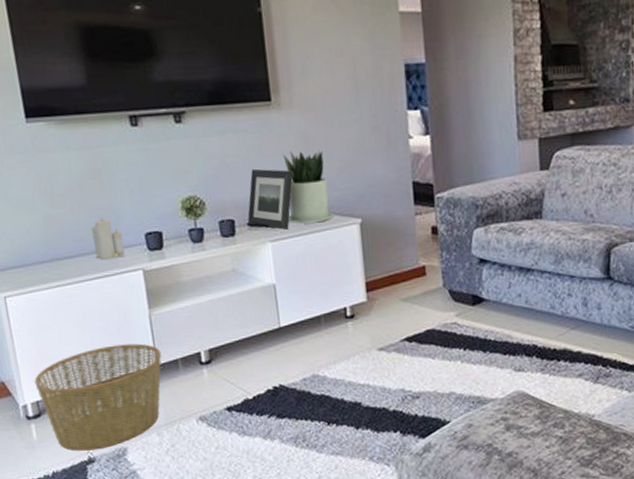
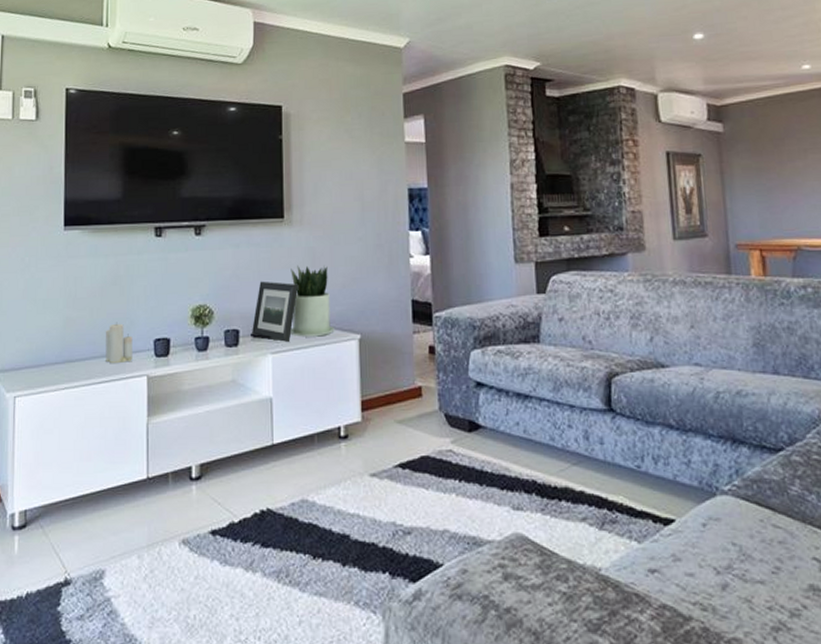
basket: present [34,343,162,451] -> none [26,453,154,570]

